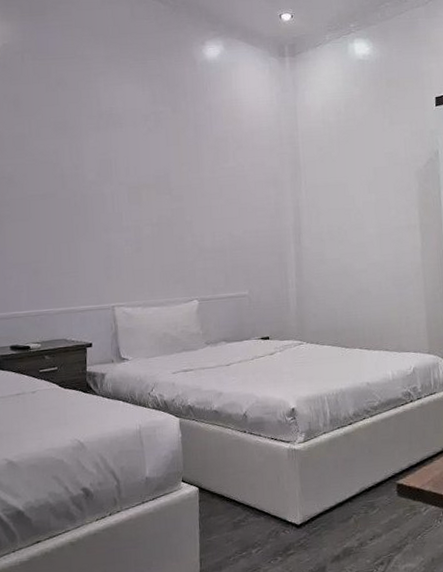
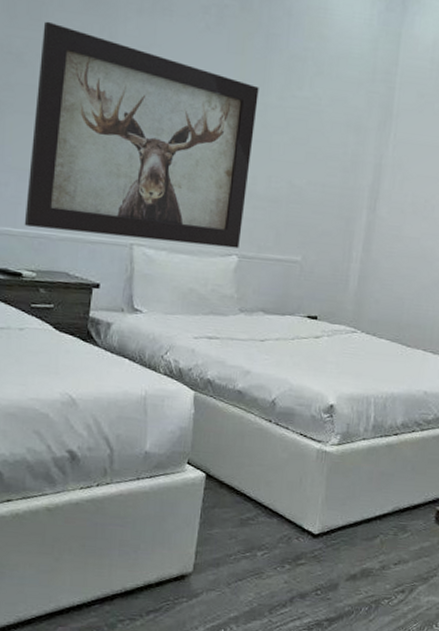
wall art: none [26,149,198,308] -> present [24,21,259,249]

